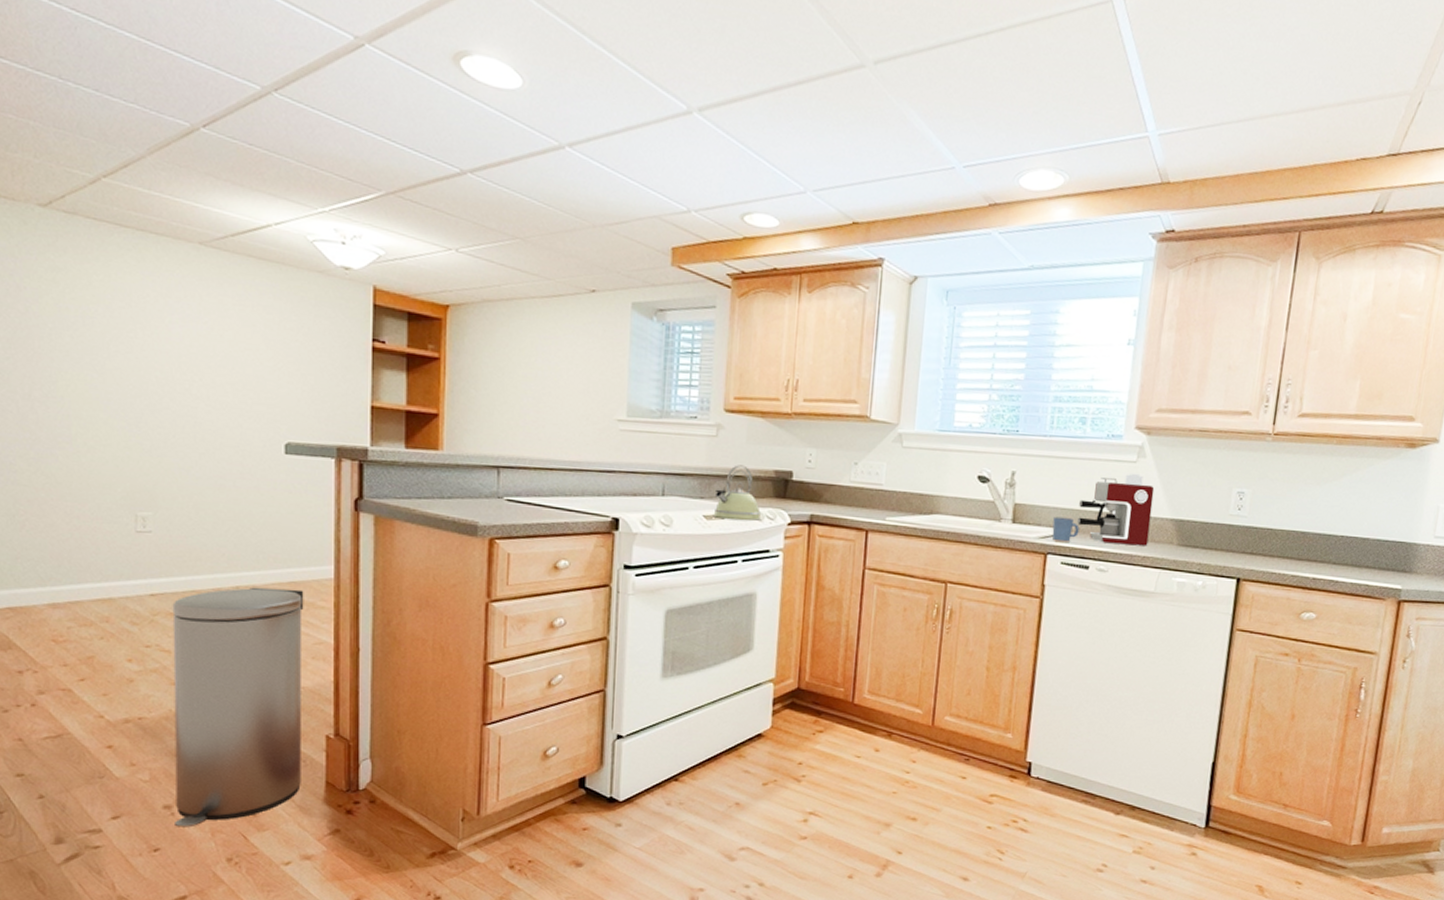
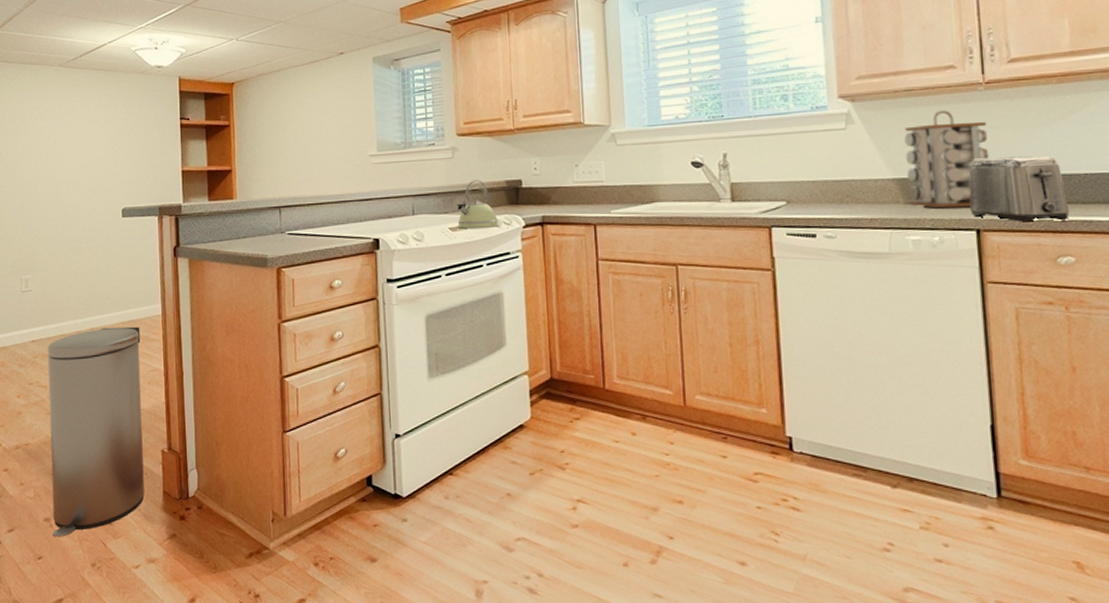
mug: present [1051,516,1080,543] -> none [771,190,800,215]
coffee maker: present [1077,473,1155,546] -> none [795,139,873,211]
spice rack: none [1183,456,1266,557] -> present [904,110,990,210]
toaster: none [1235,508,1323,578] -> present [969,155,1070,222]

